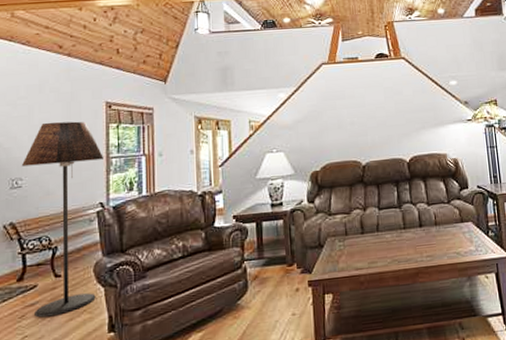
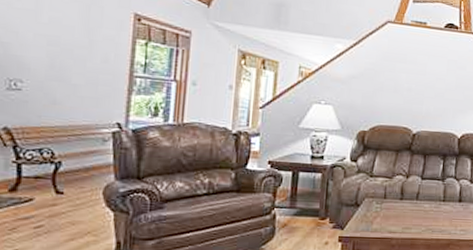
floor lamp: present [21,121,103,318] -> none [22,22,126,234]

